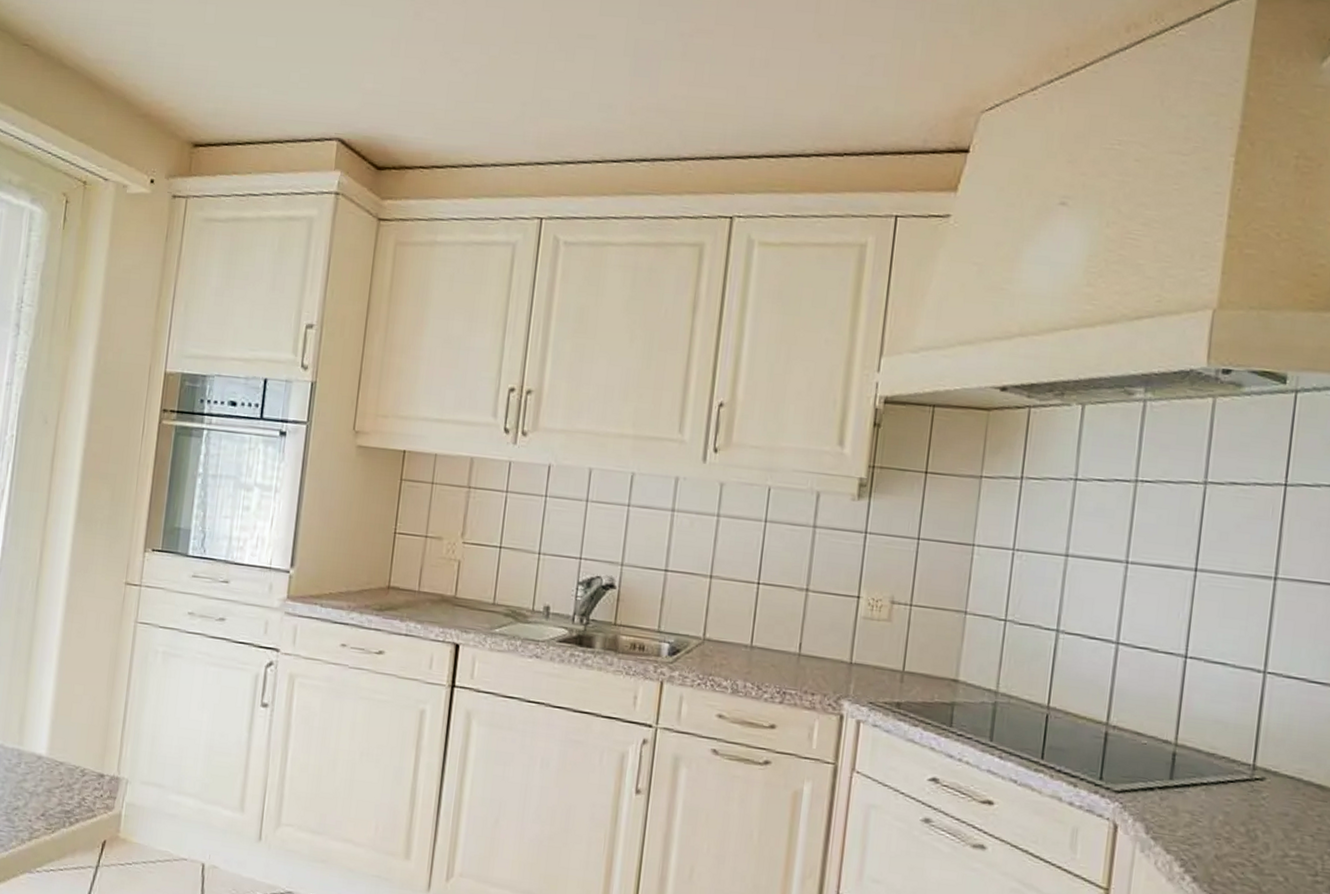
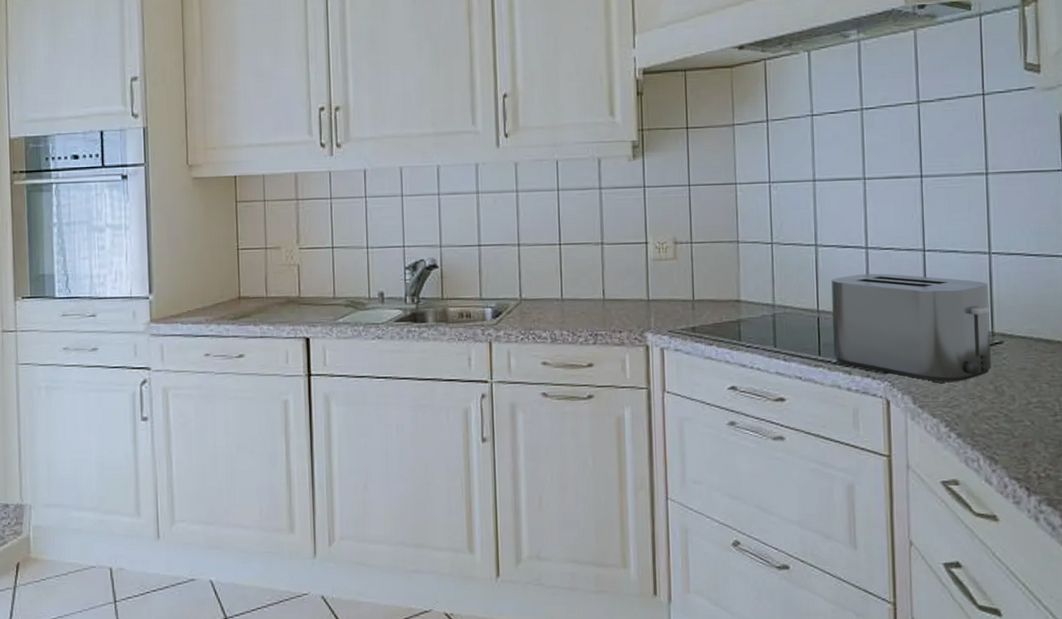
toaster: none [1059,671,1257,817] -> present [831,273,991,384]

